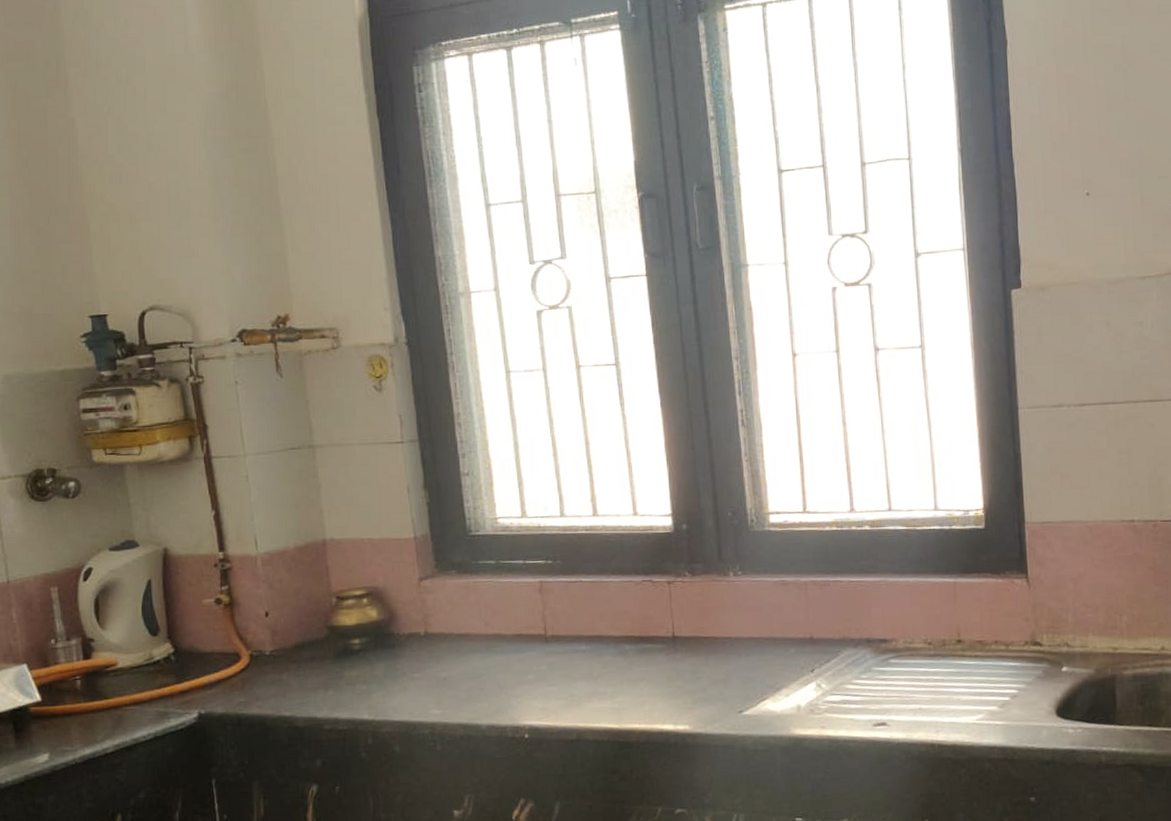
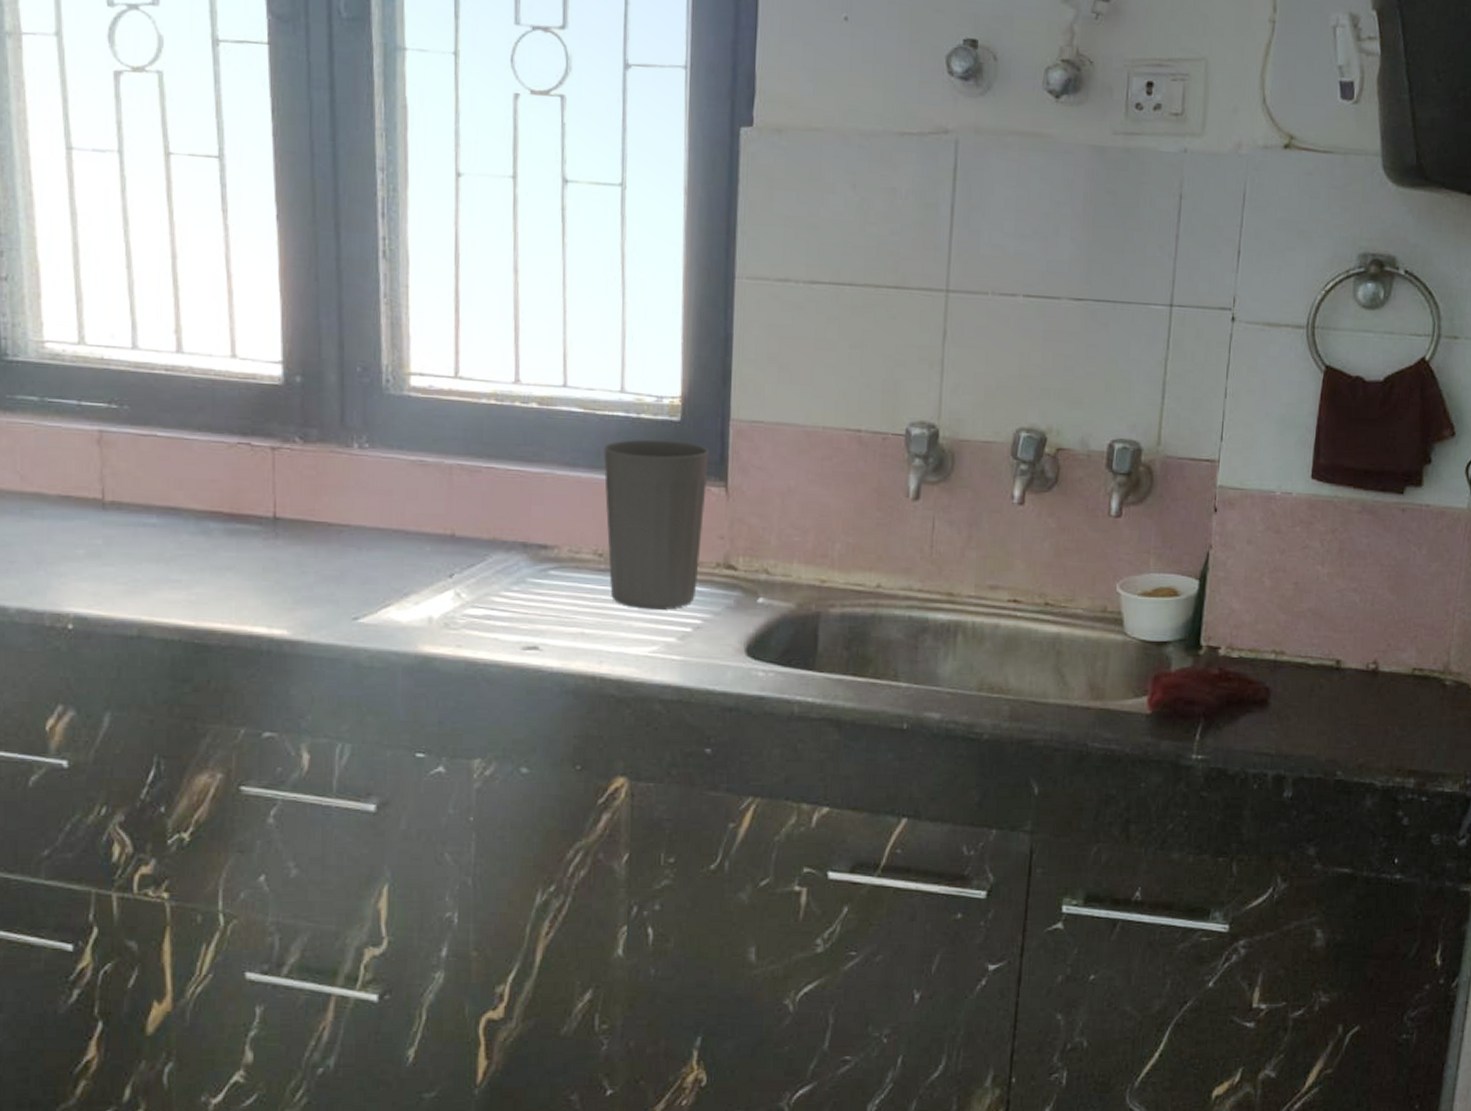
cup: none [925,544,1011,685] -> present [603,439,709,609]

